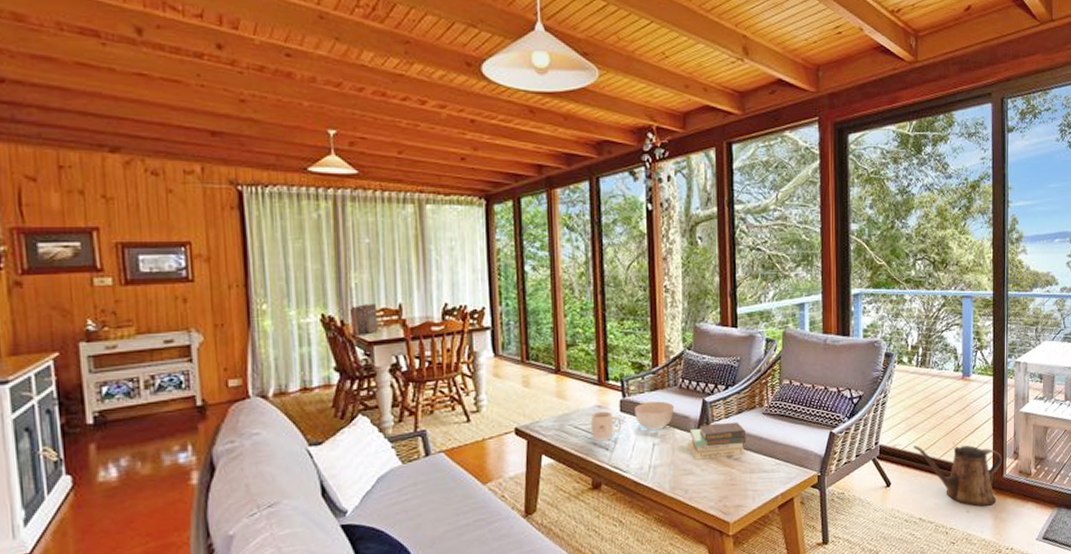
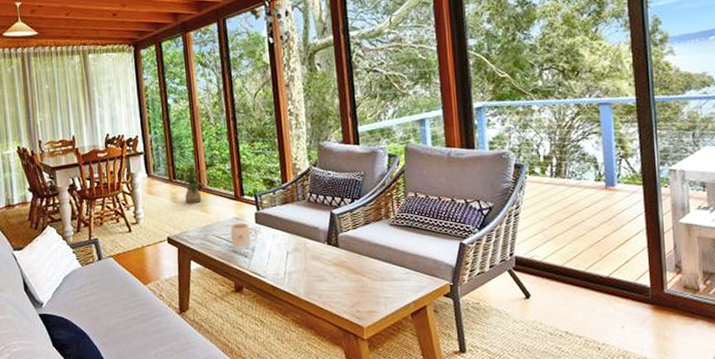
books: present [350,302,378,336] -> none [38,136,58,163]
house plant: none [531,347,566,388] -> present [177,167,206,203]
bowl: present [633,401,673,431] -> none [267,213,304,241]
books: present [686,421,747,460] -> none [318,232,375,268]
watering can: present [914,445,1002,506] -> none [554,257,661,322]

